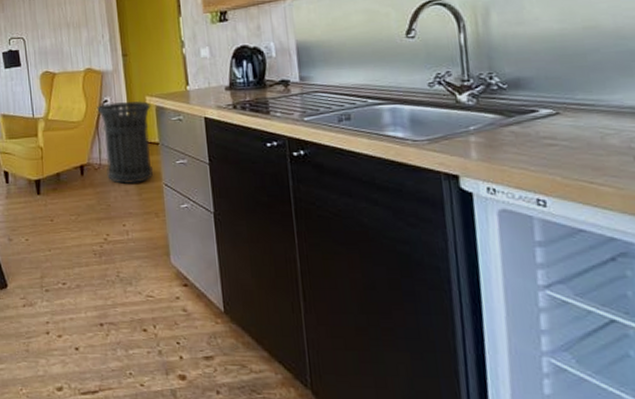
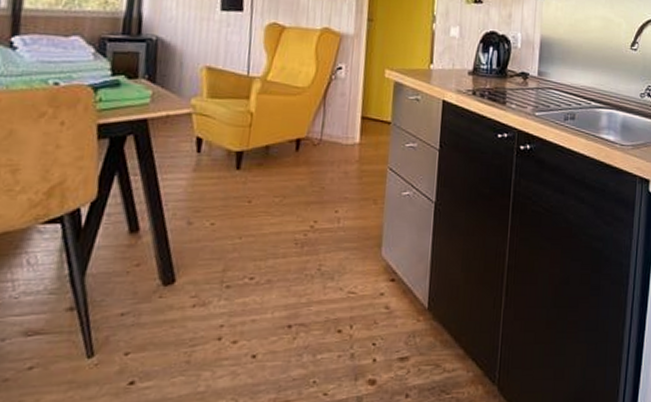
trash can: present [97,100,153,185] -> none [326,70,390,166]

